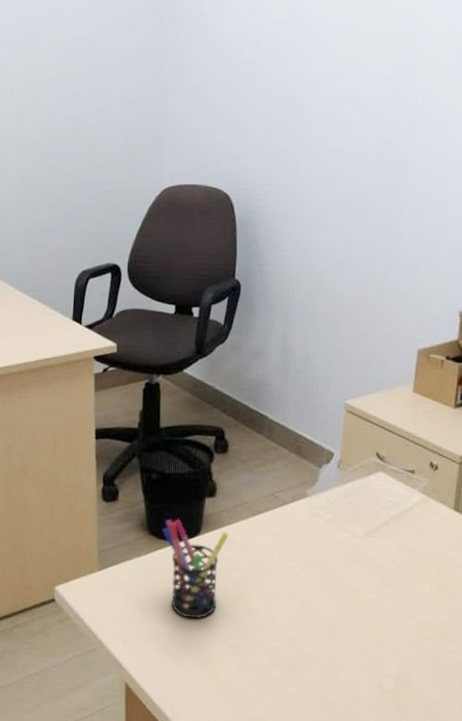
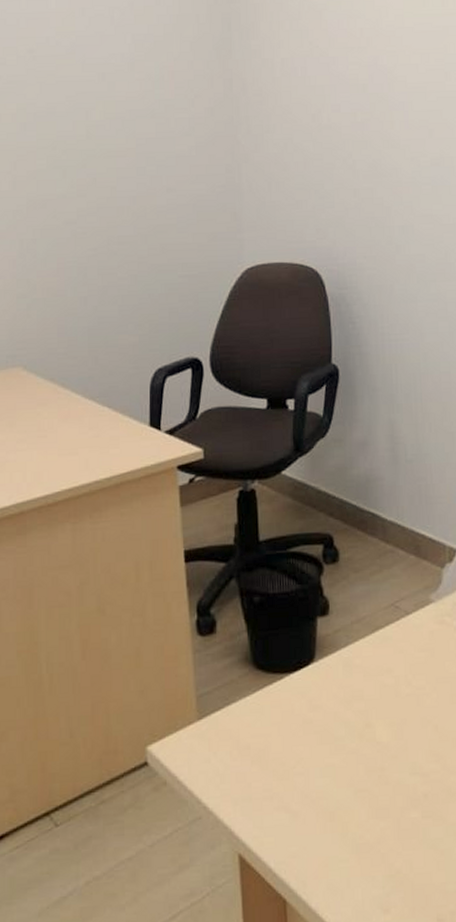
pen holder: present [163,518,229,619] -> none [270,645,347,764]

